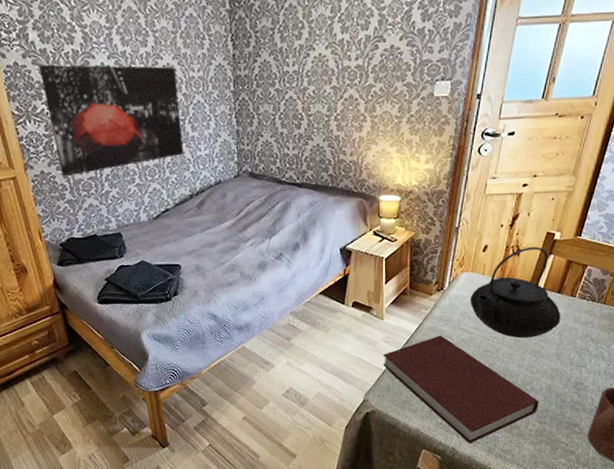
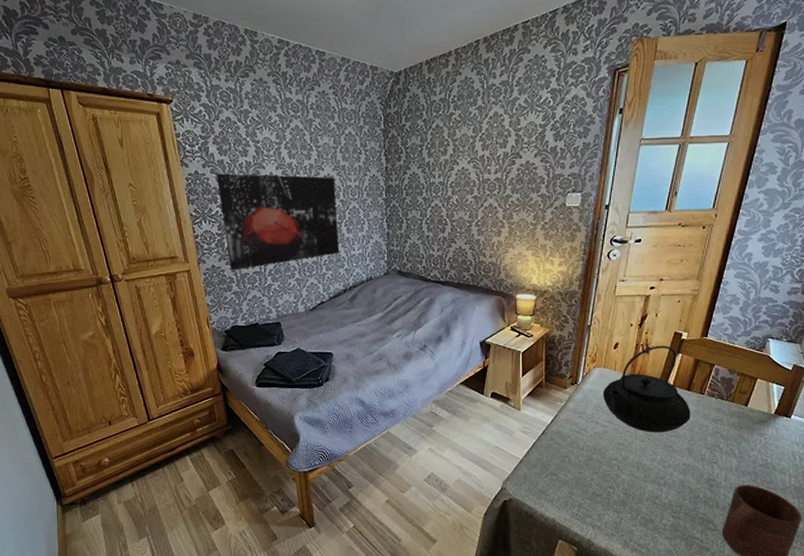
notebook: present [382,335,539,444] -> none [519,427,672,536]

